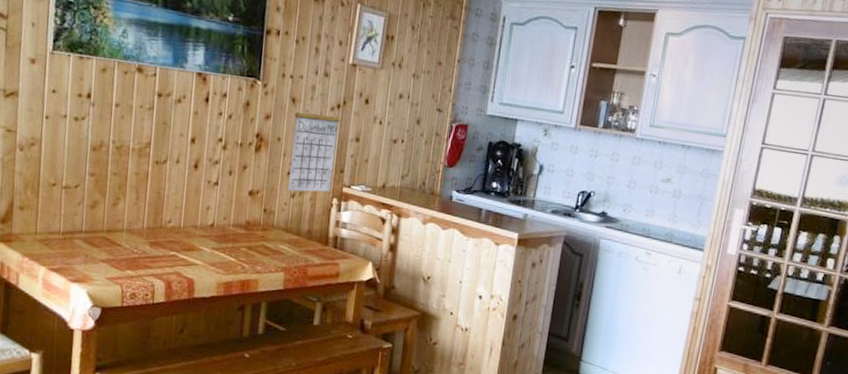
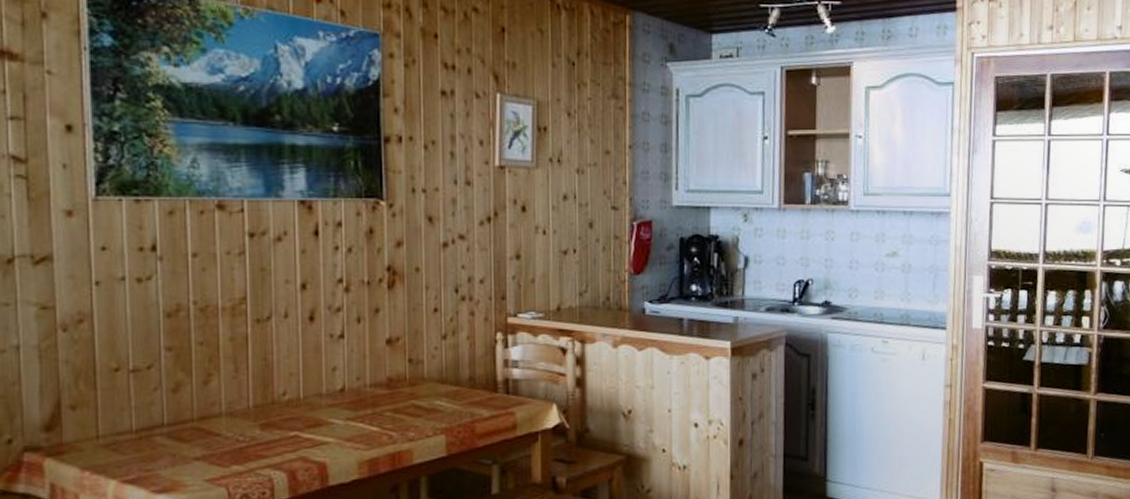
calendar: present [287,97,340,192] -> none [434,211,493,332]

